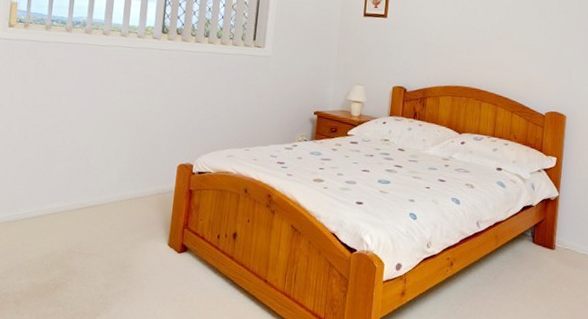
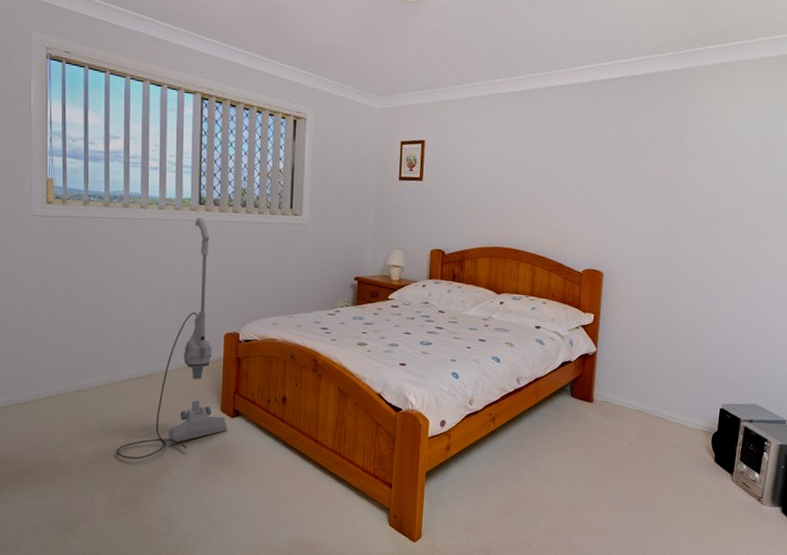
vacuum cleaner: none [54,45,174,295] -> present [116,217,228,459]

